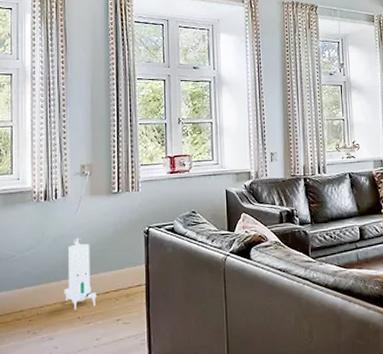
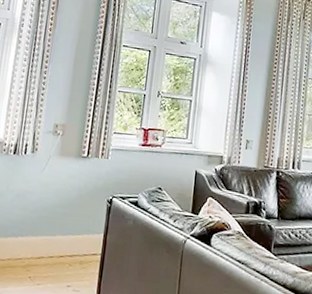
toy robot: present [64,238,97,311] -> none [19,196,52,270]

